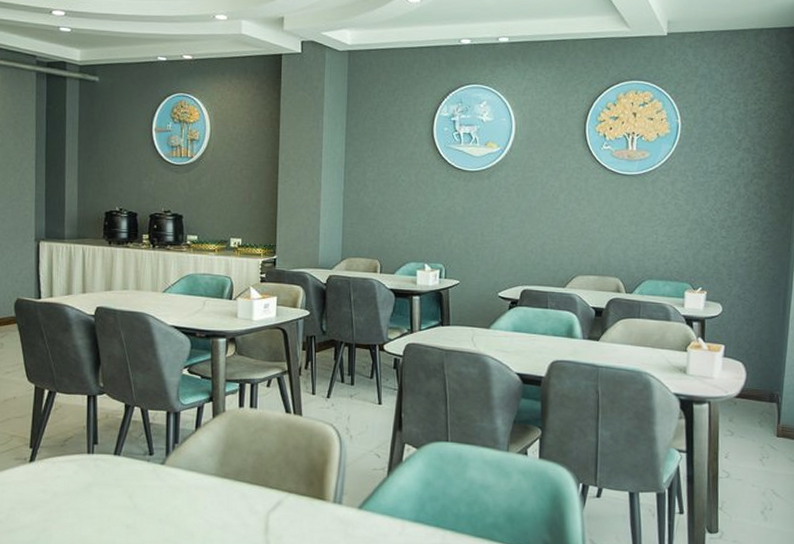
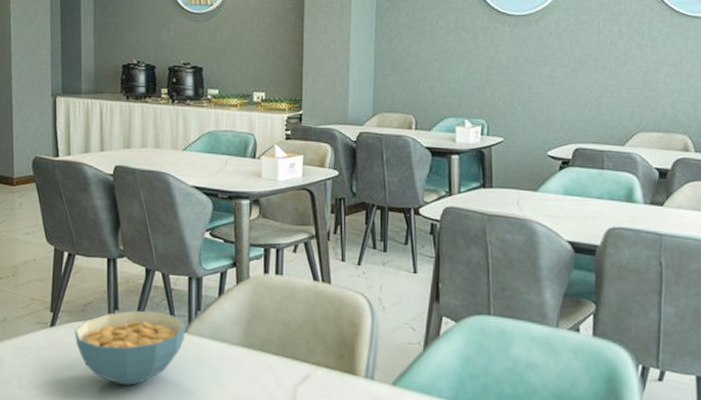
cereal bowl: none [53,444,163,518] -> present [74,310,186,386]

